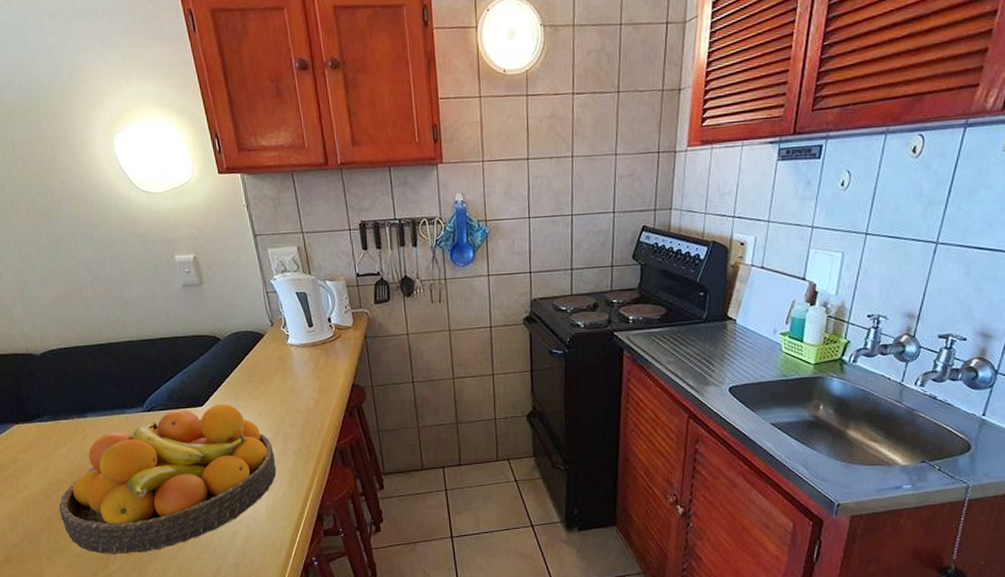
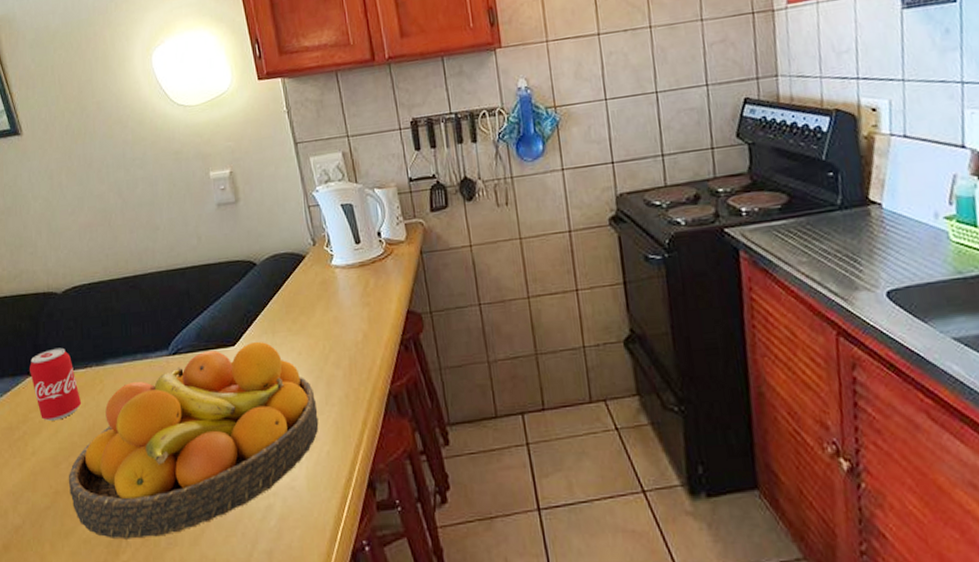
beverage can: none [15,401,66,461] -> present [30,347,81,421]

